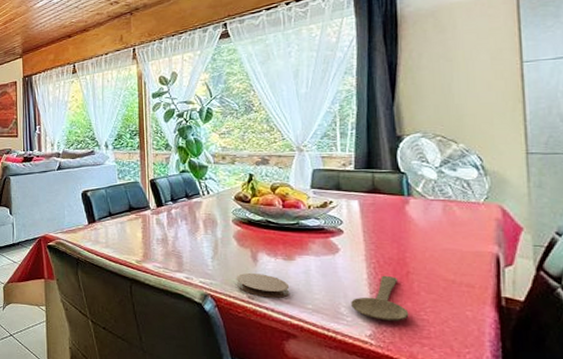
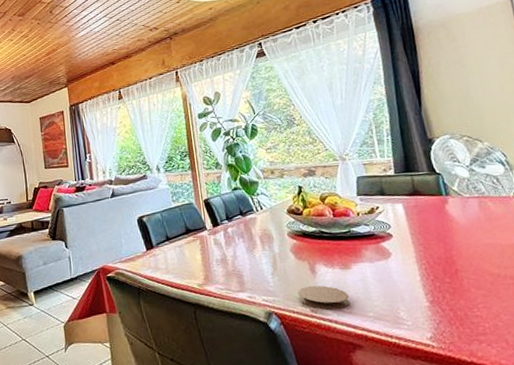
wooden spoon: present [351,275,409,321] -> none [409,275,464,321]

